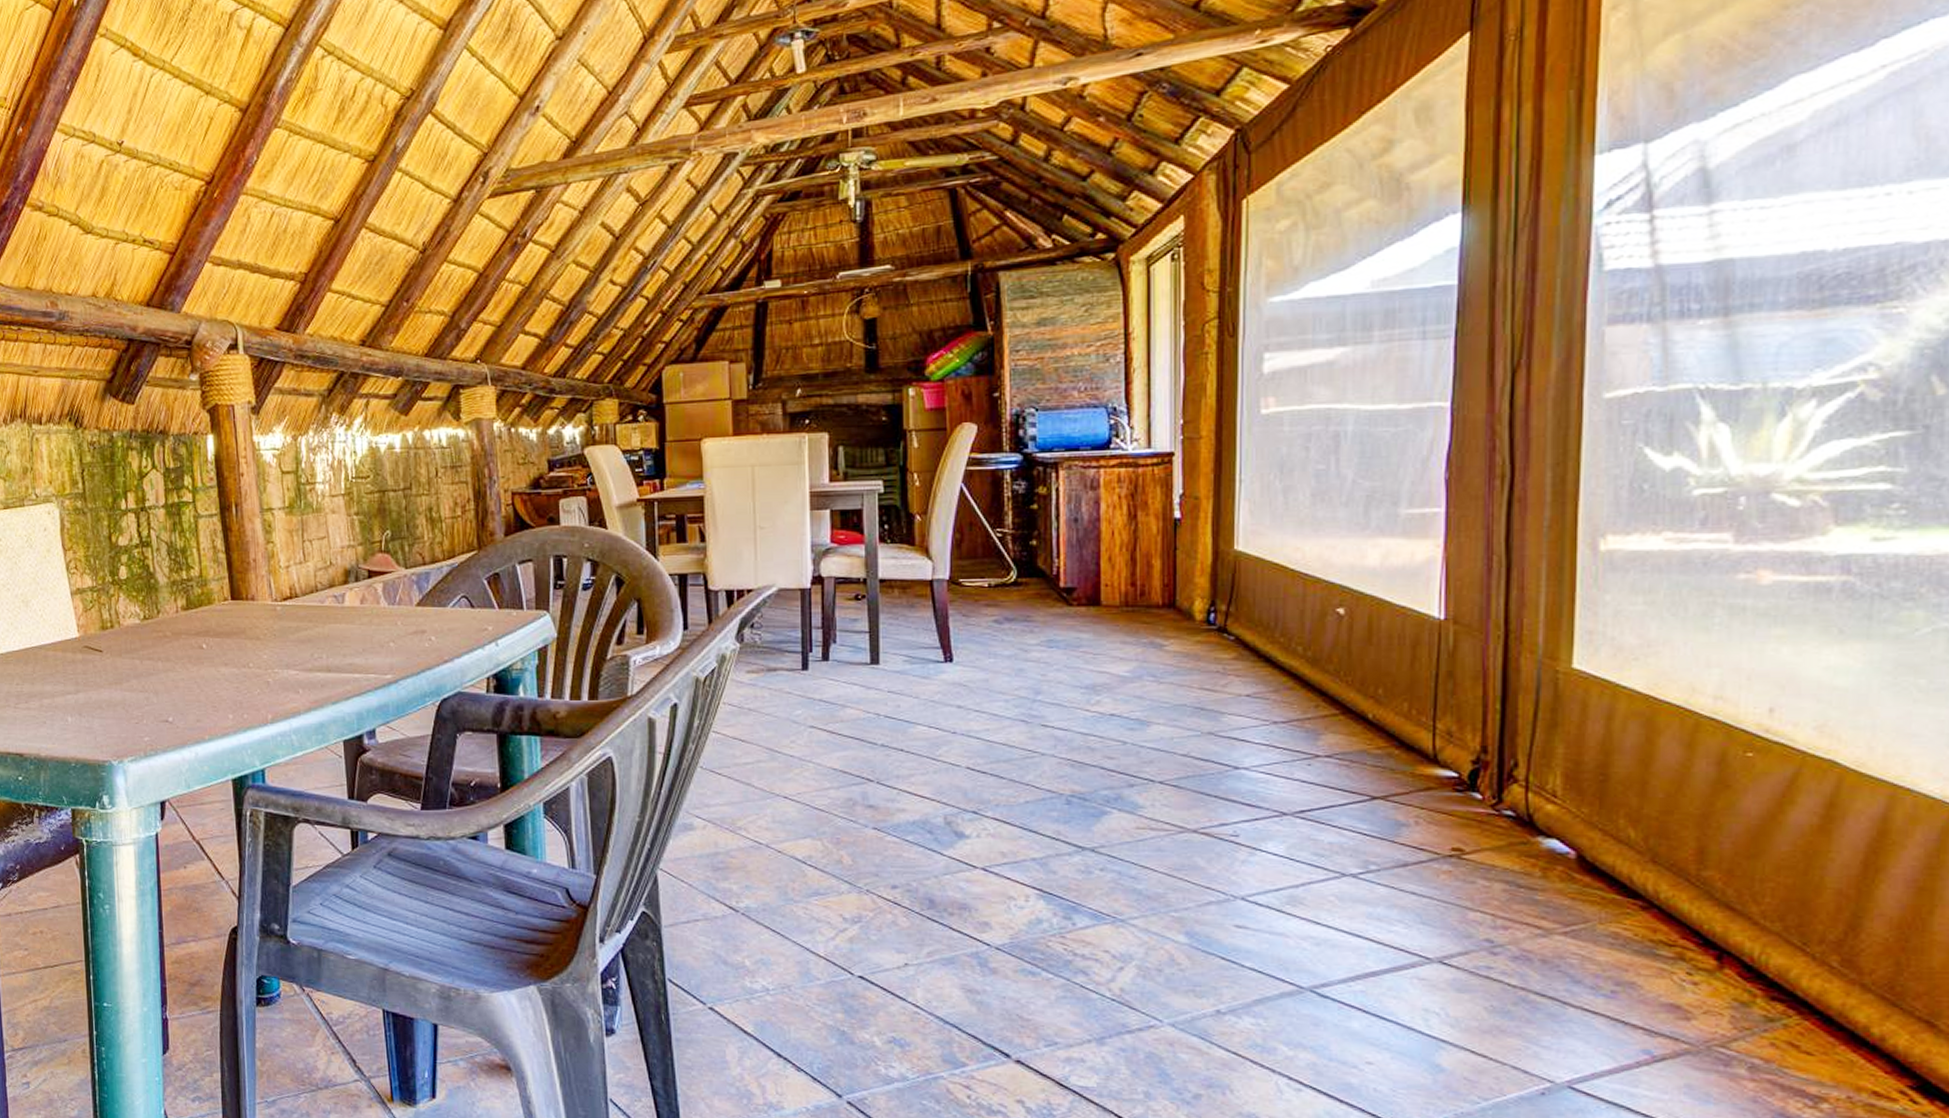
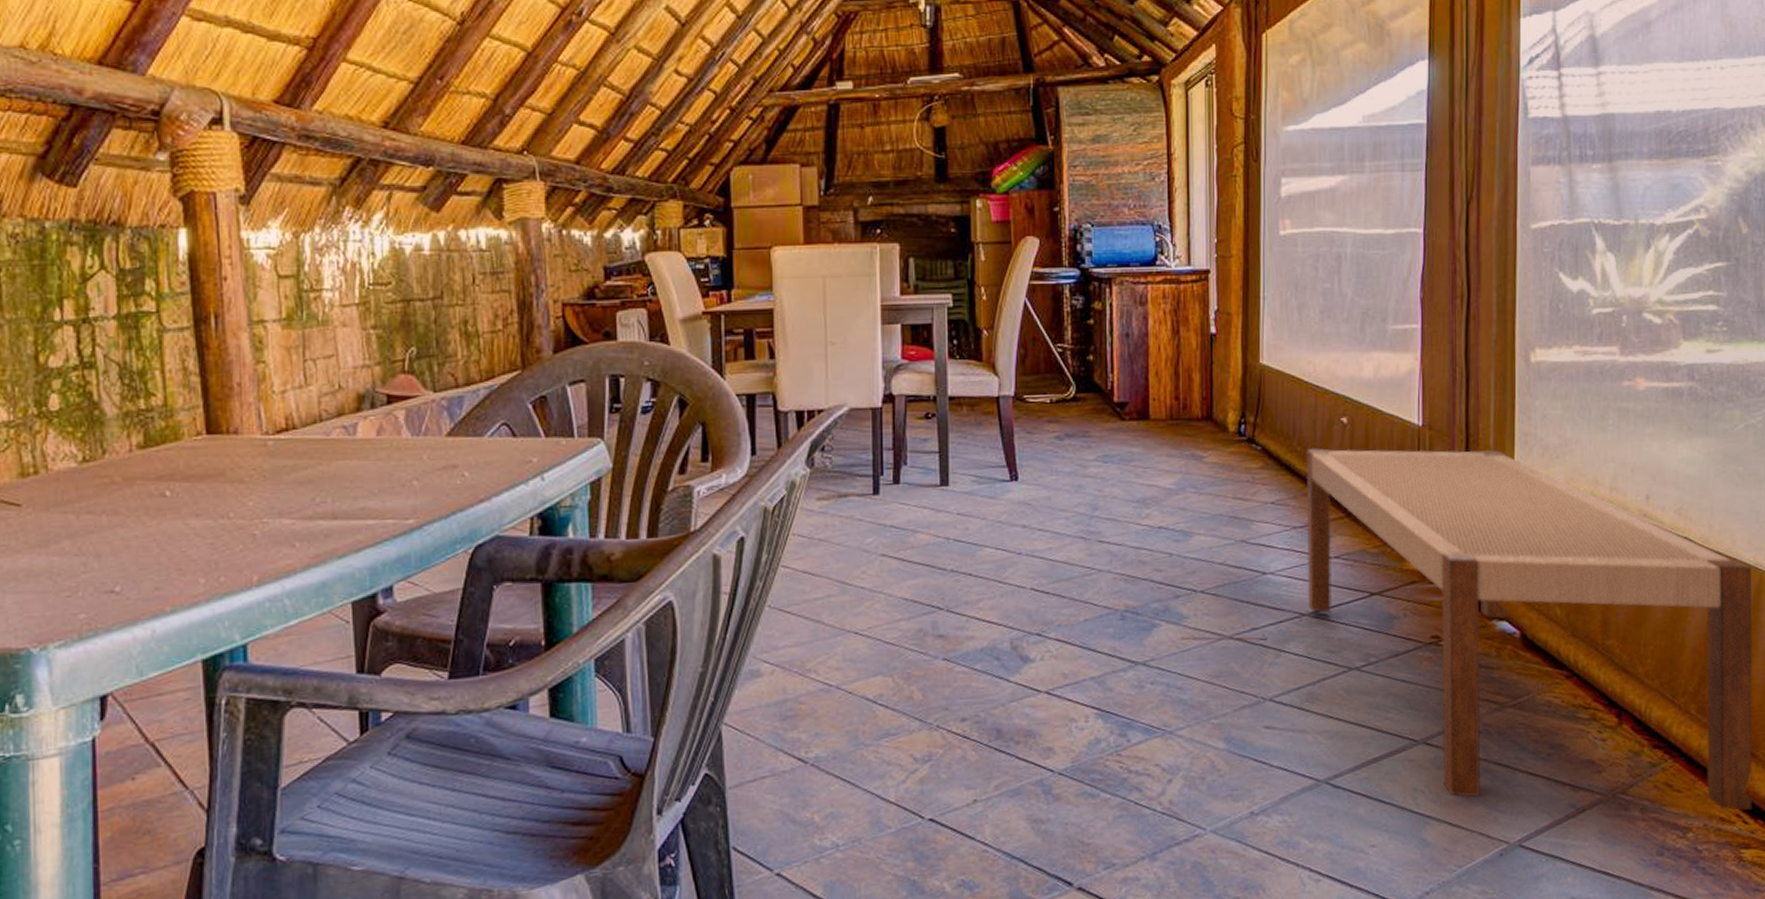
bench: none [1290,639,1936,1089] -> present [1305,447,1753,811]

